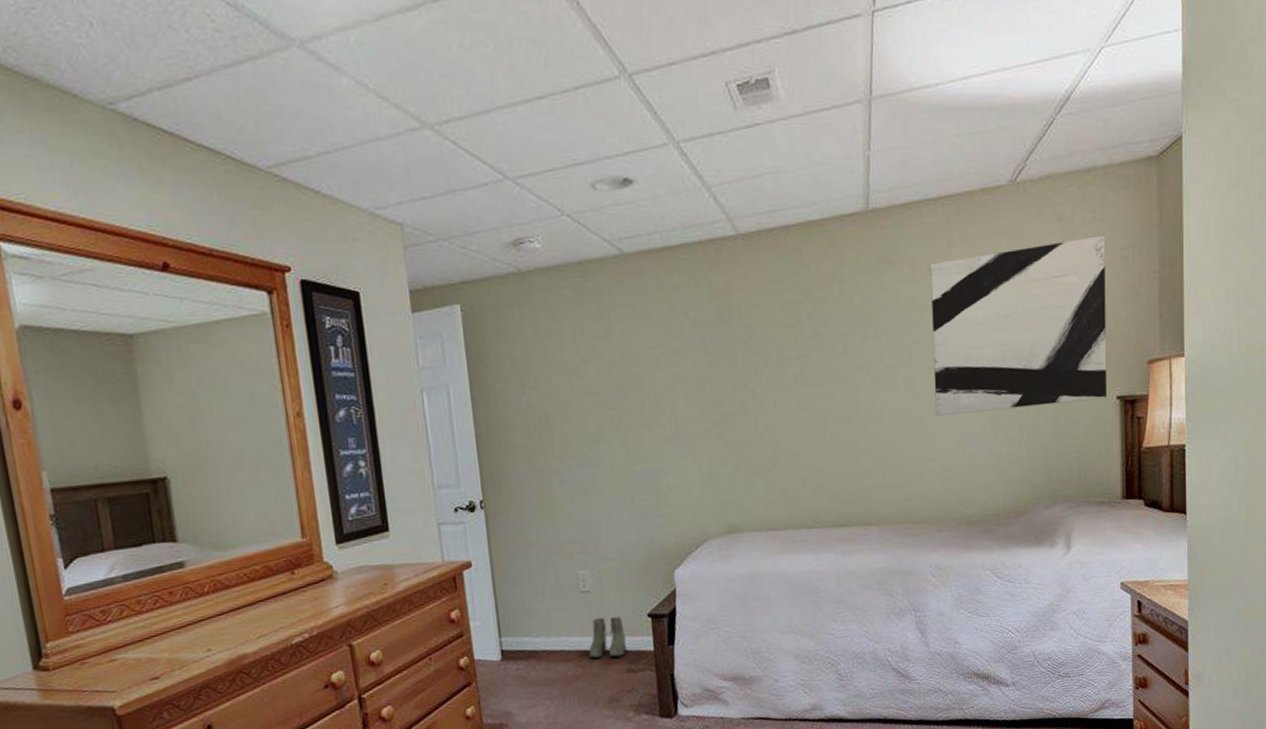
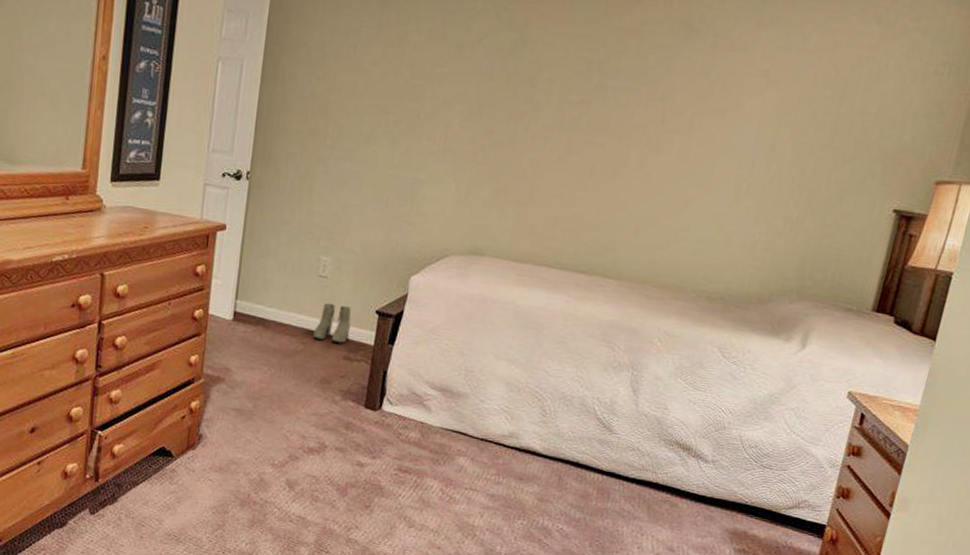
wall art: present [930,235,1108,416] -> none [702,39,925,209]

